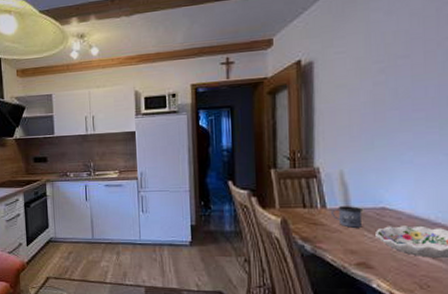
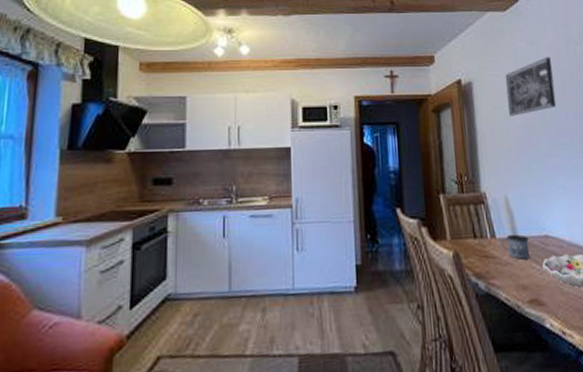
wall art: none [352,26,414,94] -> present [505,57,556,116]

